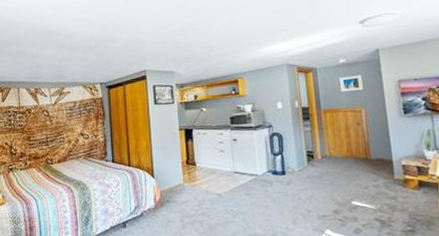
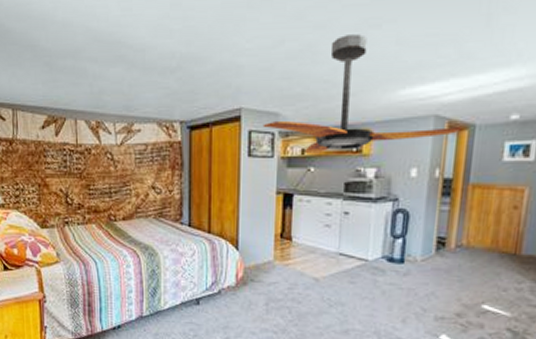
ceiling fan: none [163,15,307,99] -> present [263,34,461,155]

